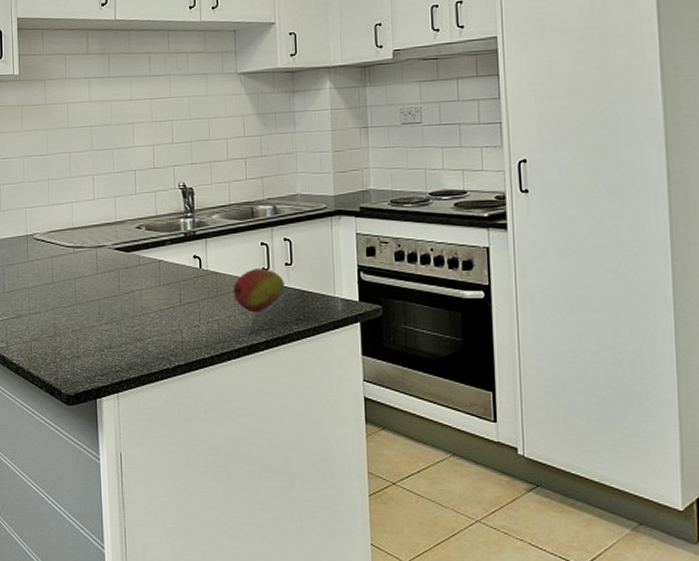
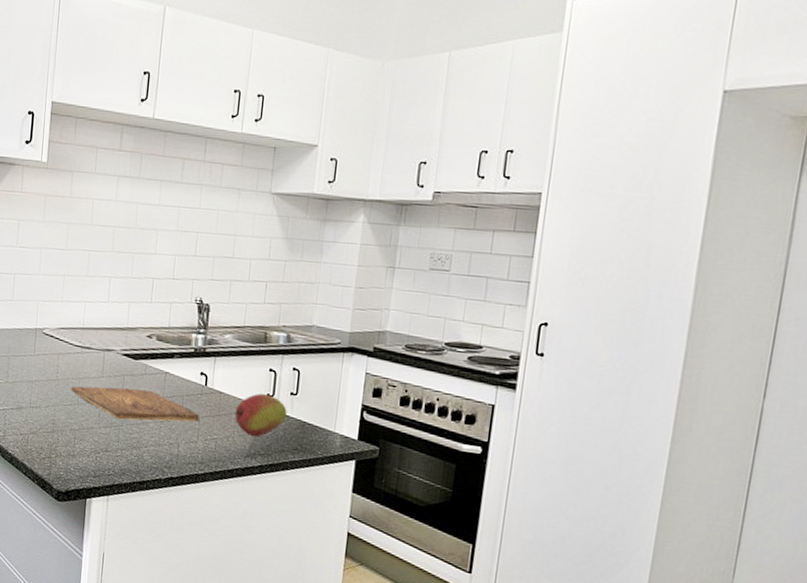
cutting board: none [68,281,199,314] -> present [71,386,200,422]

